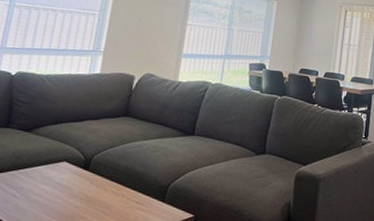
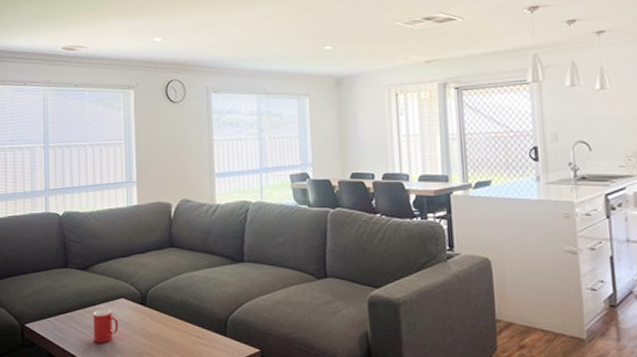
cup: none [22,172,56,206] -> present [93,310,119,343]

